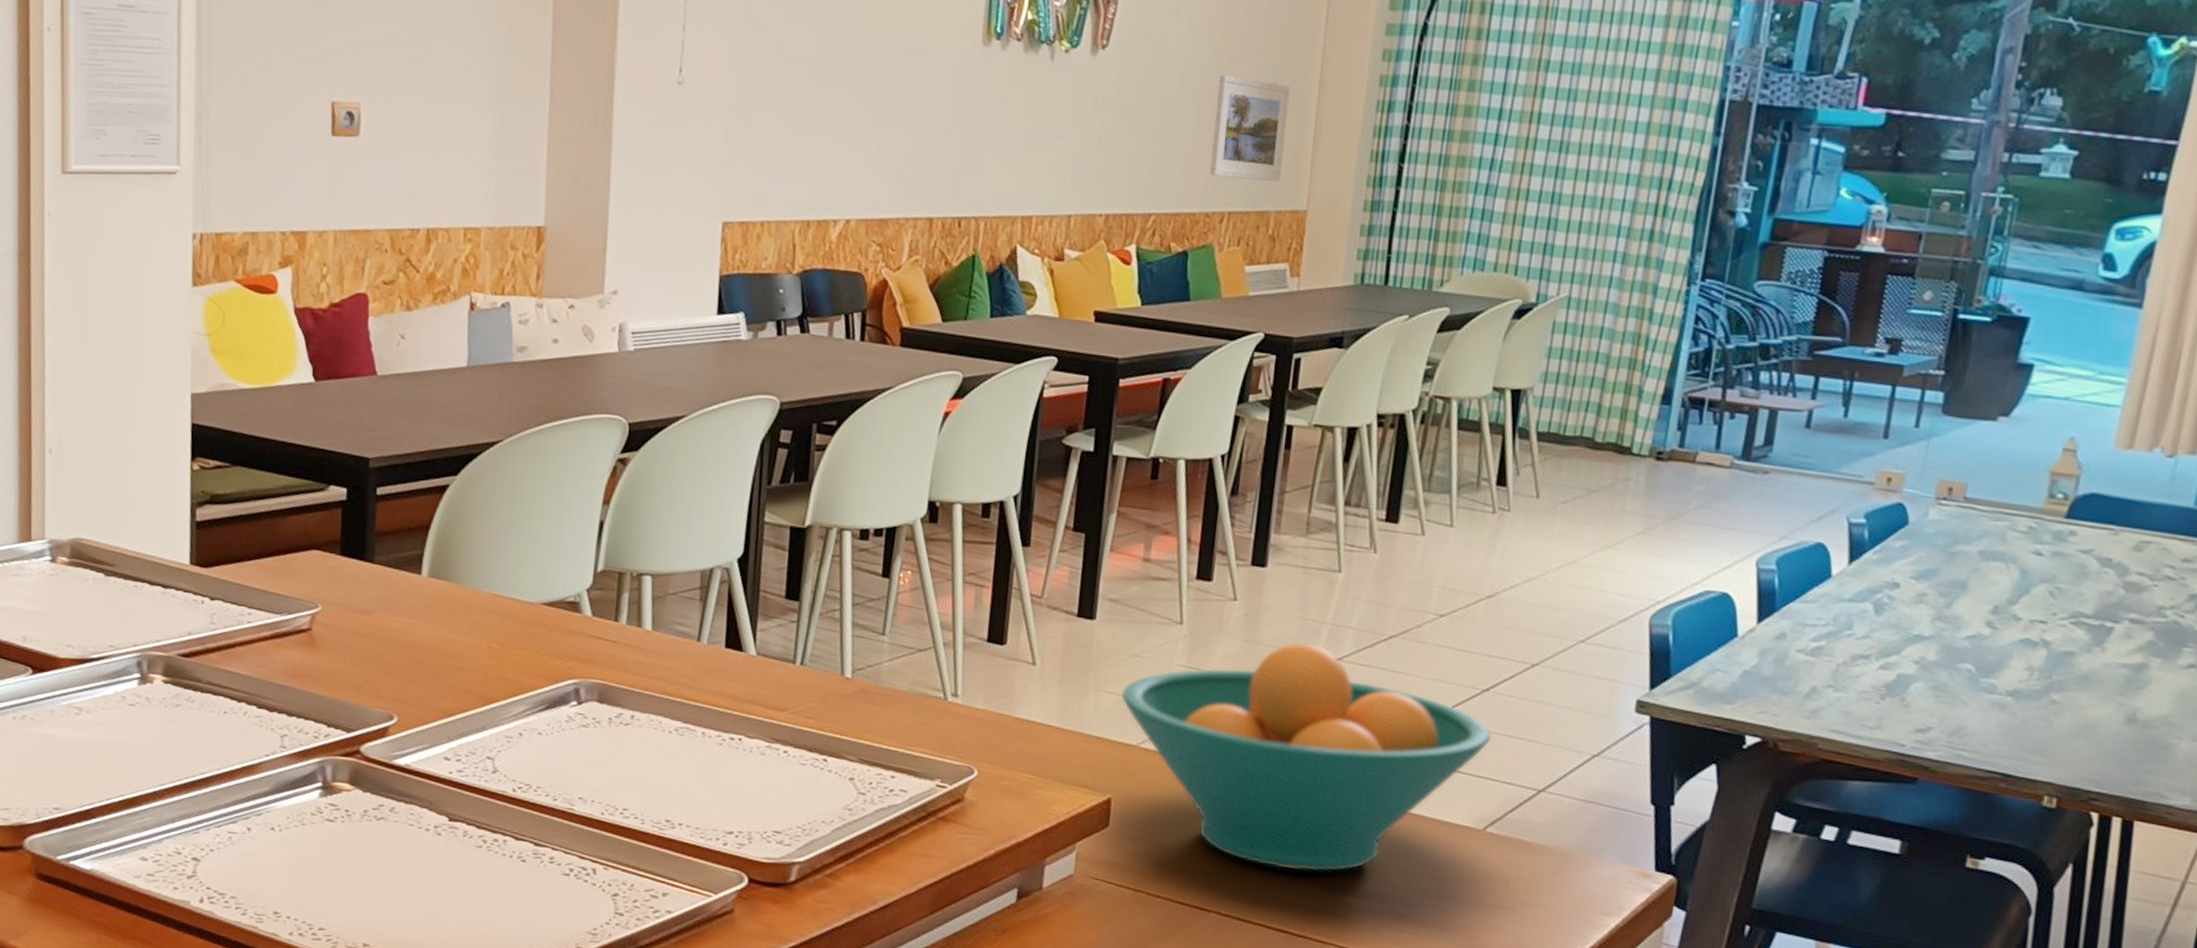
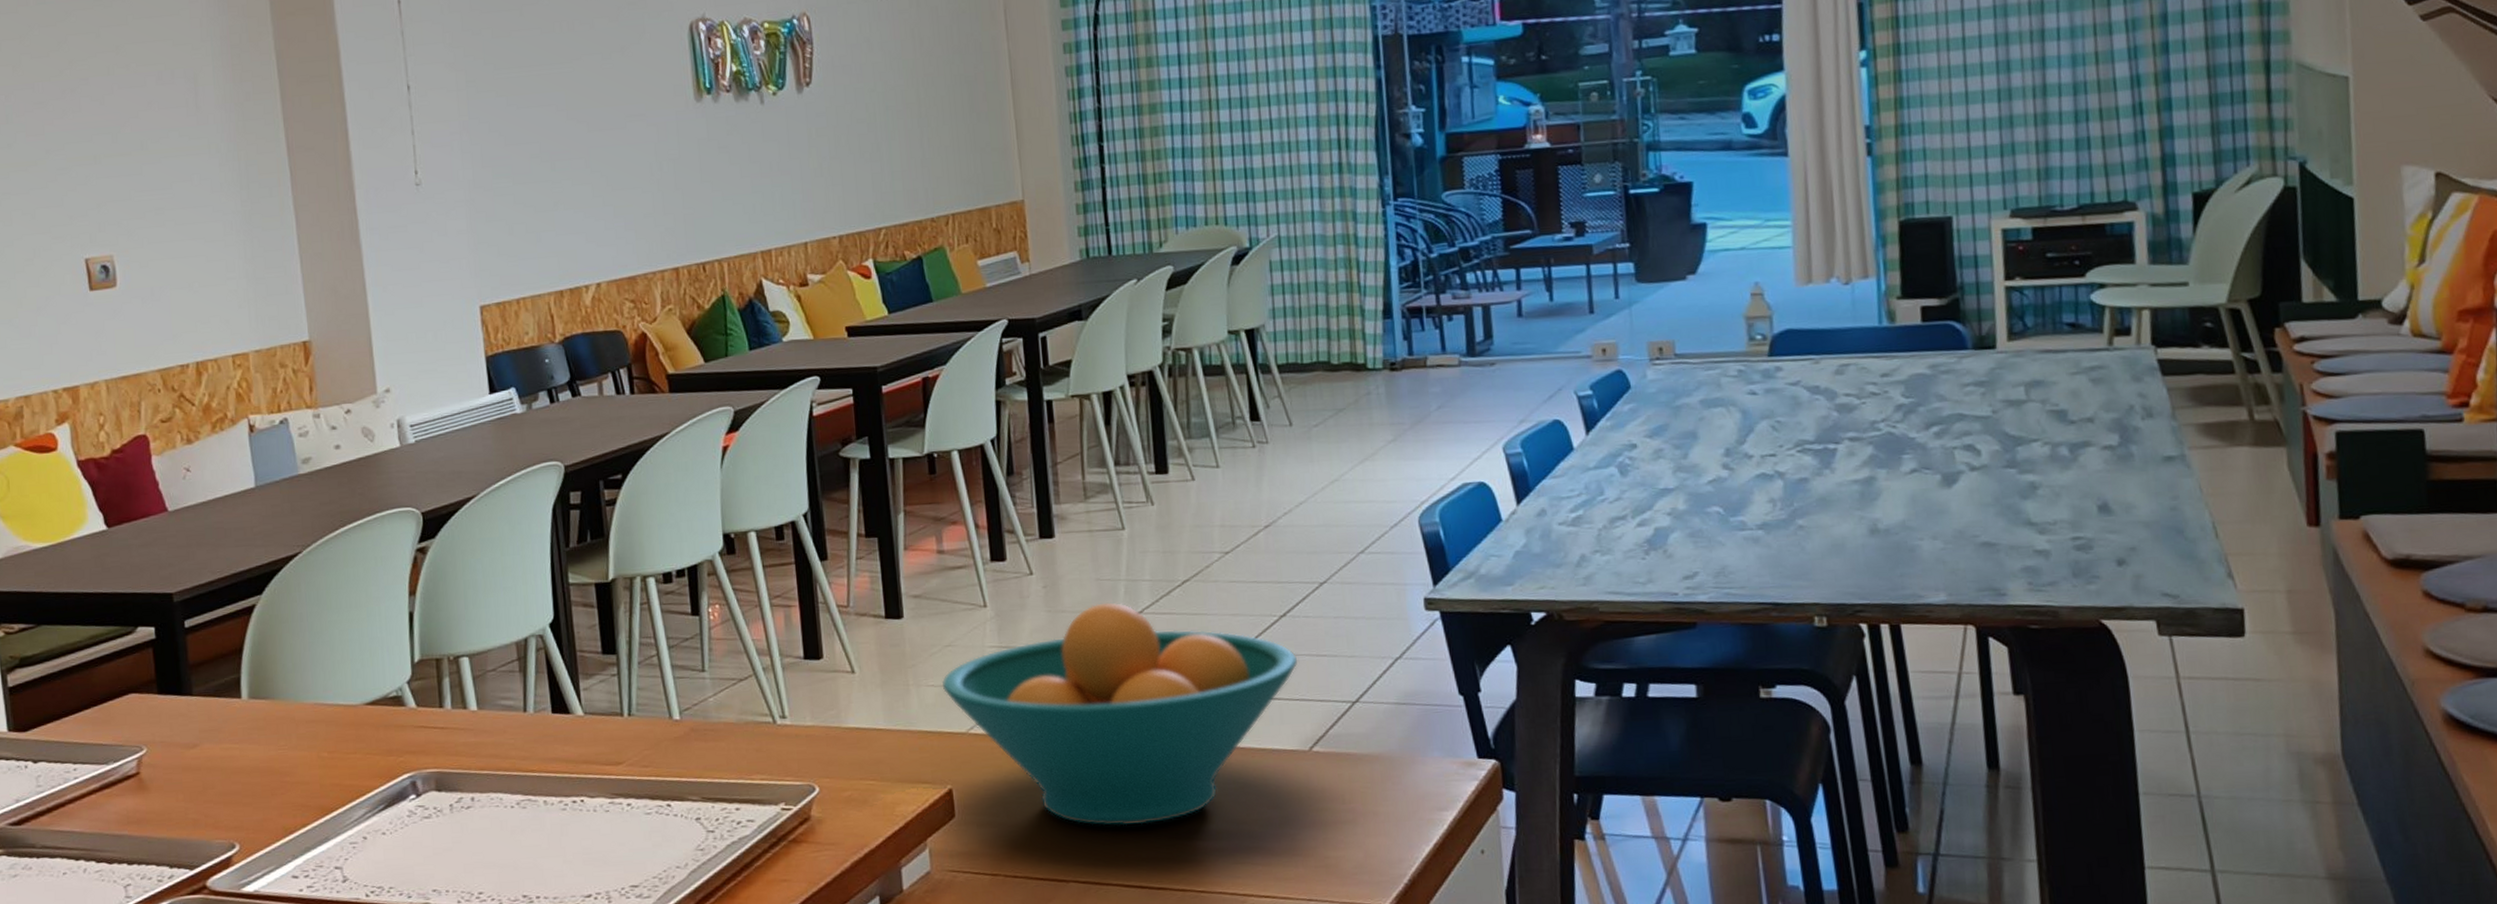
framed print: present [1209,74,1291,183] -> none [919,90,993,184]

